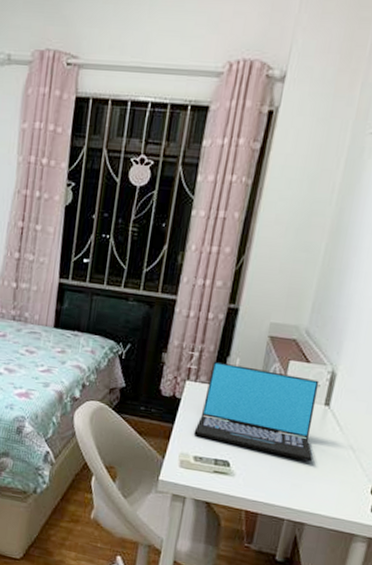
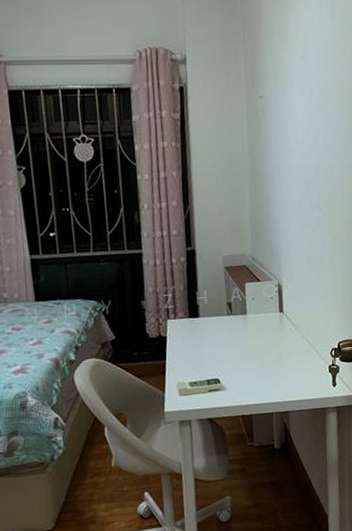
laptop: present [193,361,319,461] -> none [184,294,281,365]

